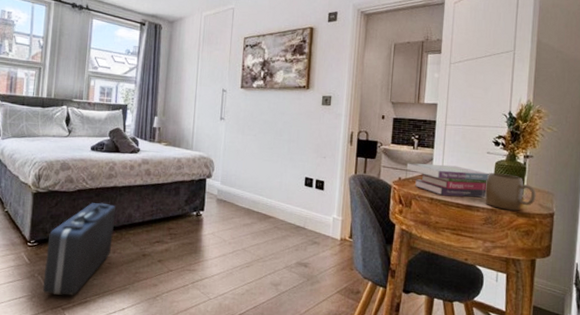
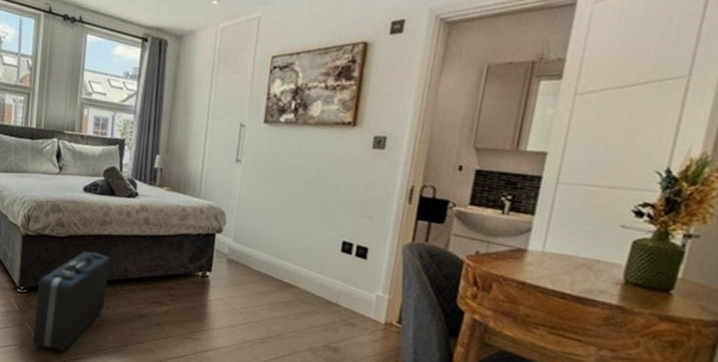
books: present [406,163,489,198] -> none [488,232,620,289]
mug: present [484,173,536,212] -> none [608,255,697,312]

